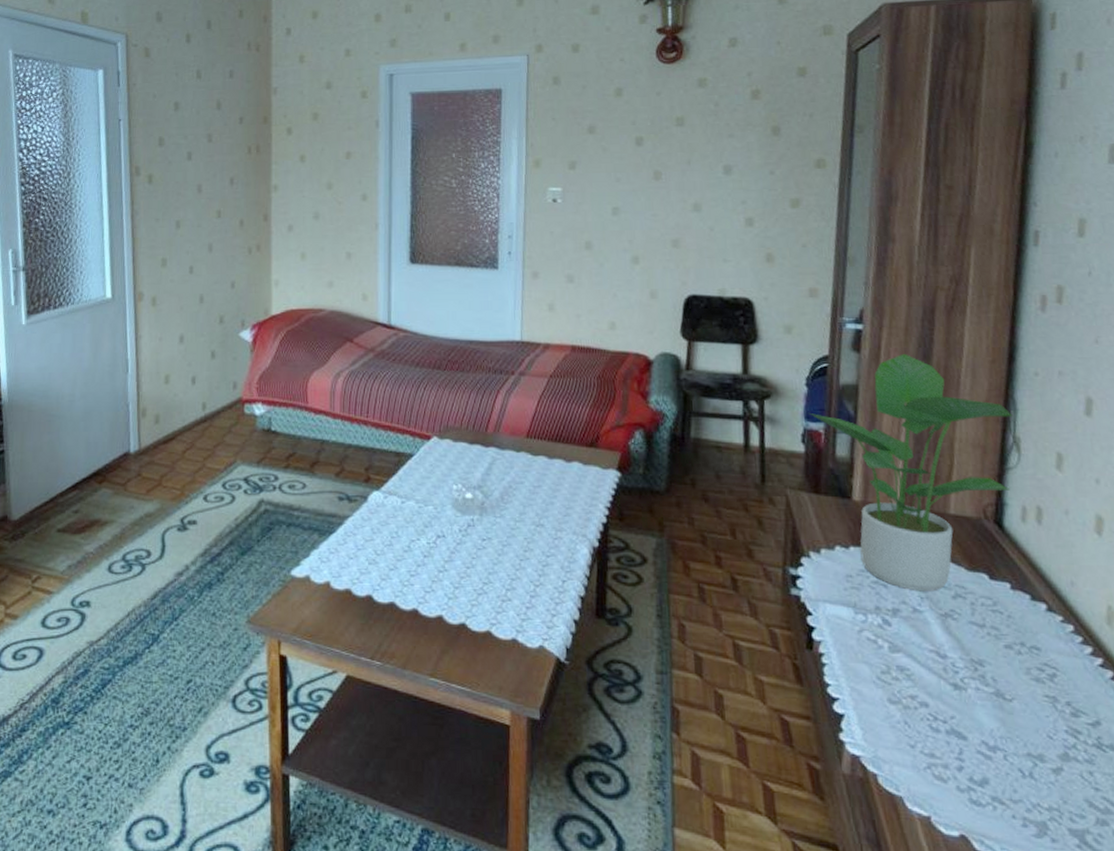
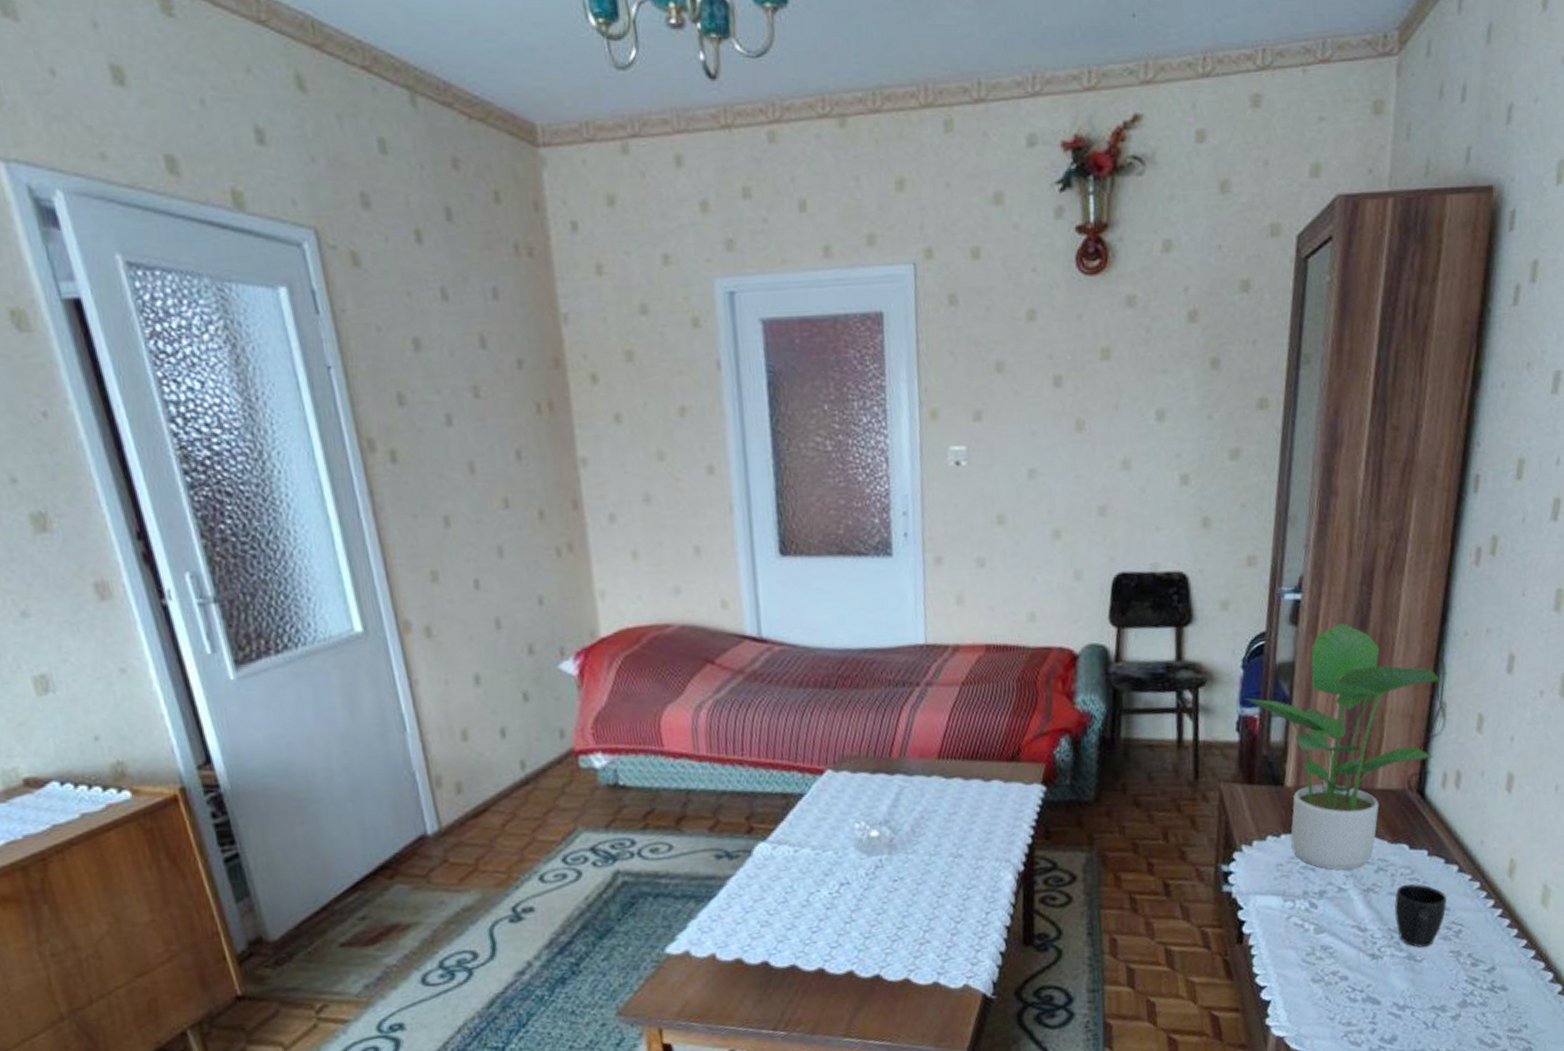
mug: none [976,615,1037,687] -> present [1394,884,1447,948]

